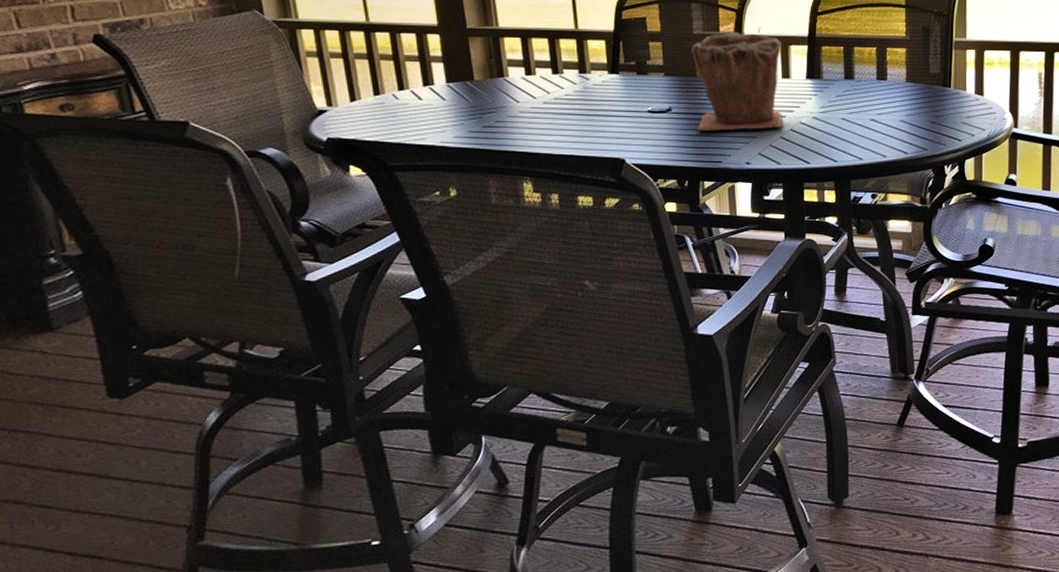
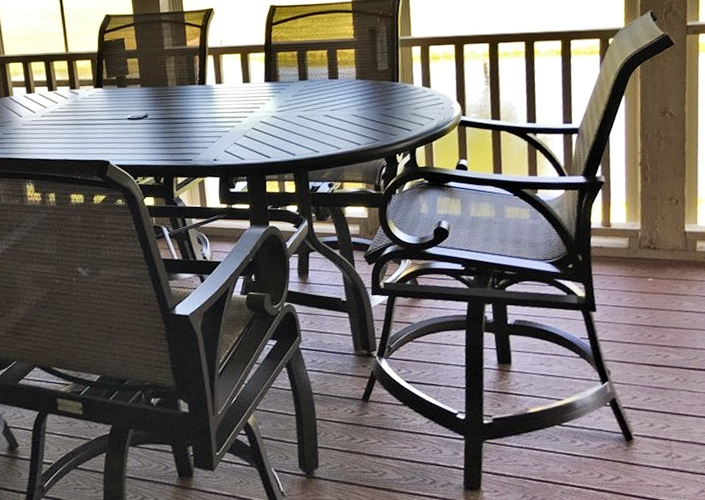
plant pot: present [691,31,783,131] -> none [163,45,245,133]

